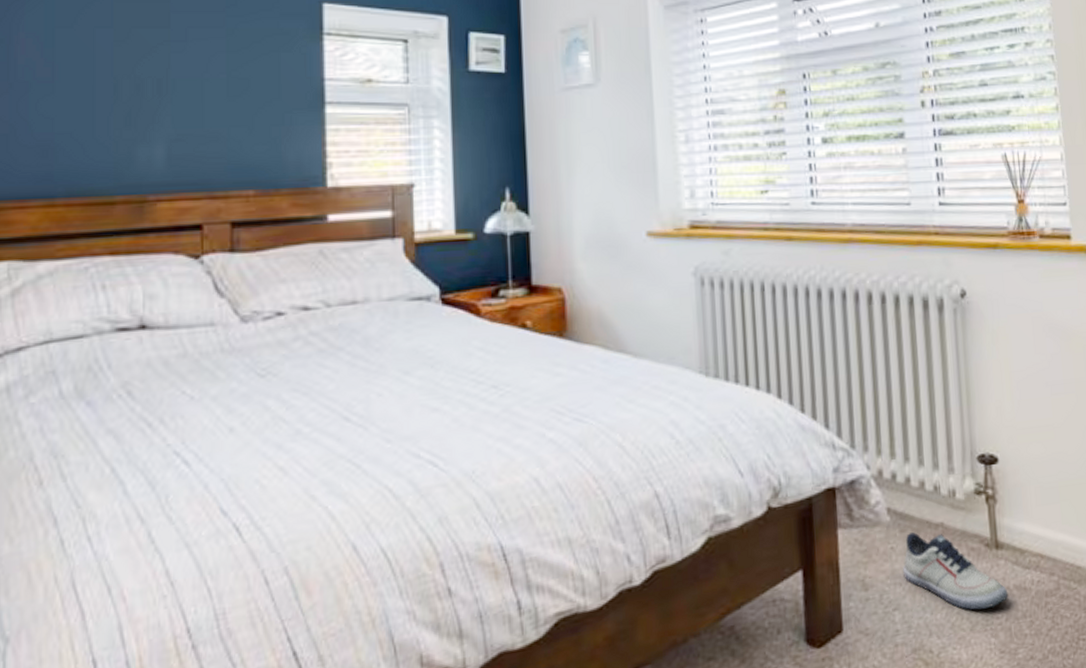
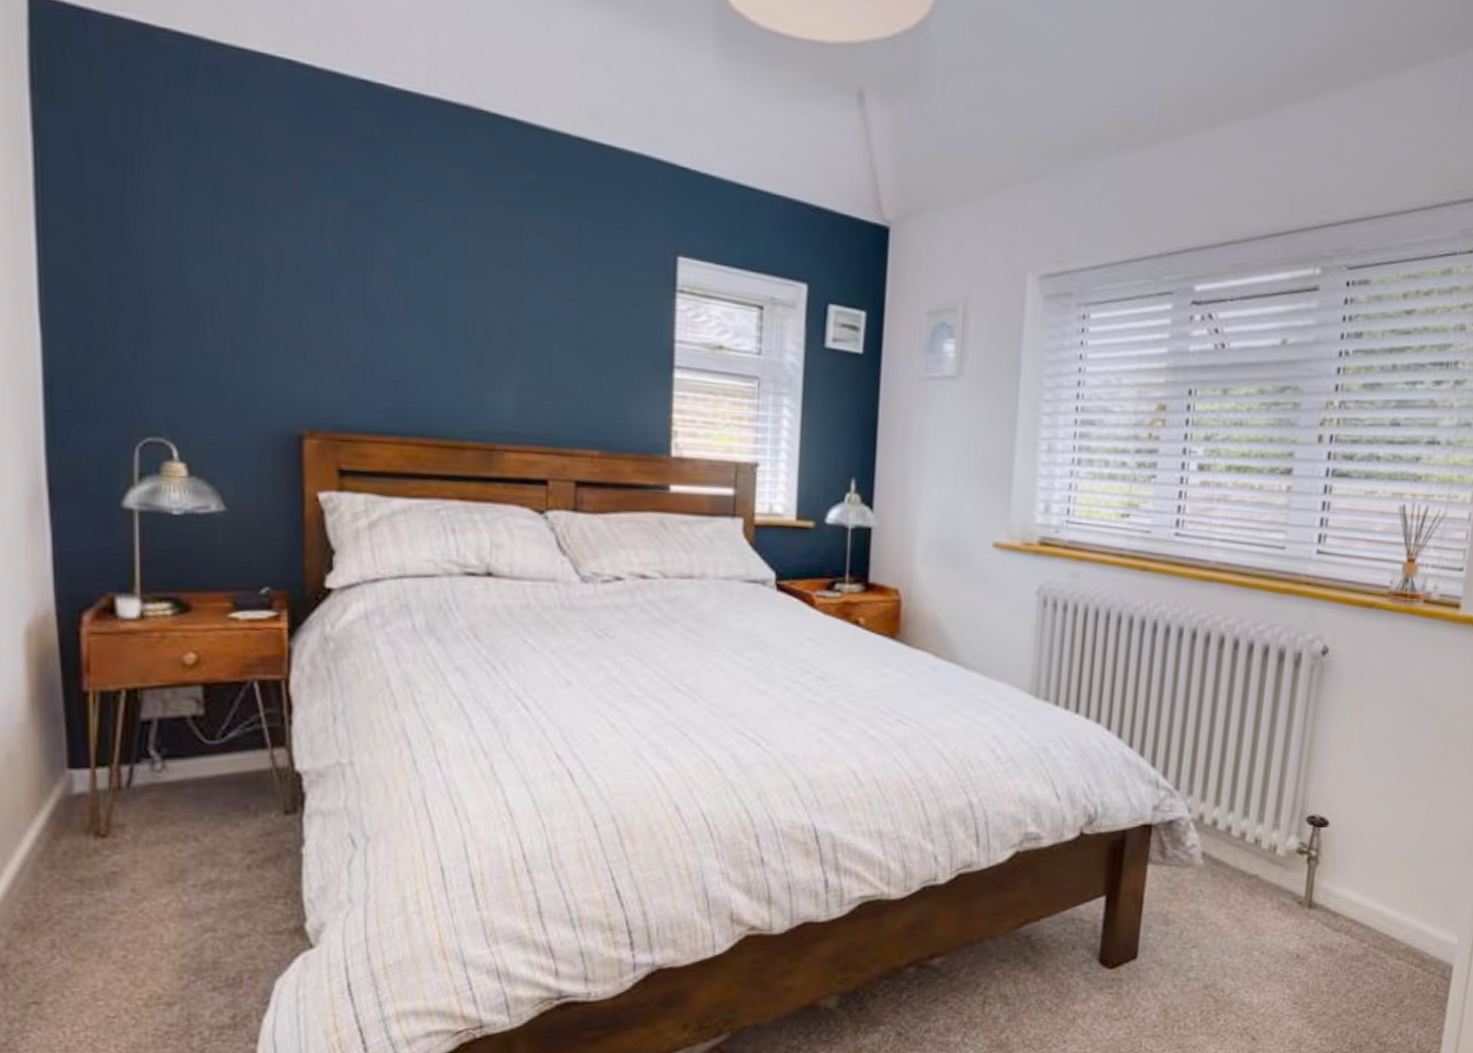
shoe: present [903,532,1009,610] -> none [1207,879,1313,961]

